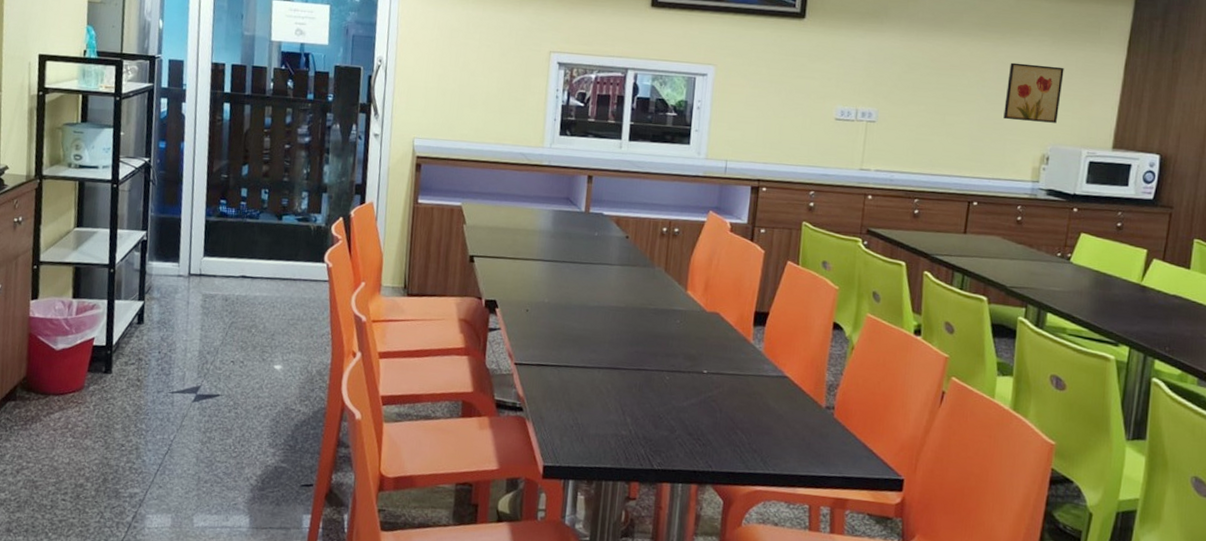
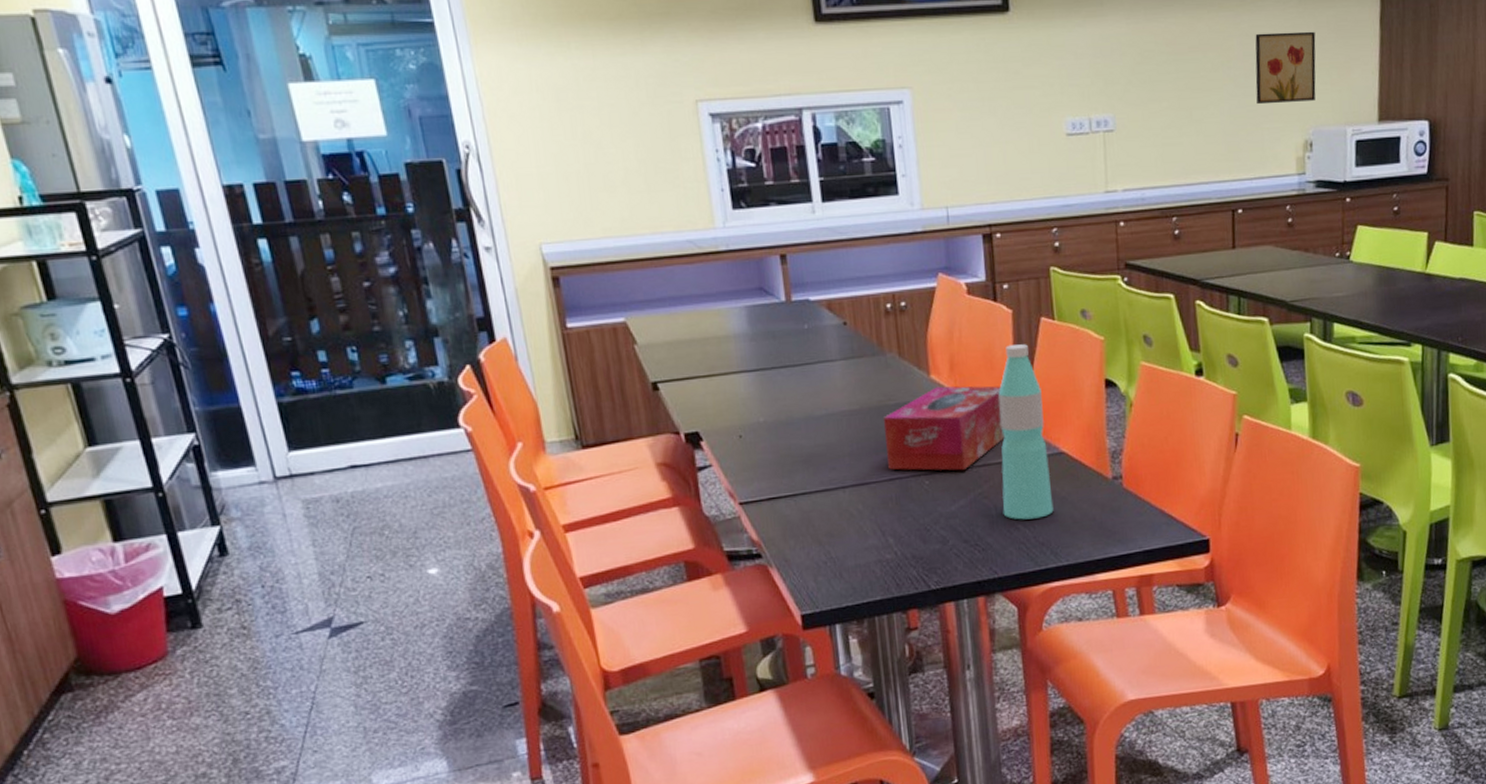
tissue box: none [638,301,743,375] -> present [882,386,1005,471]
water bottle: none [726,279,778,428] -> present [998,344,1054,520]

